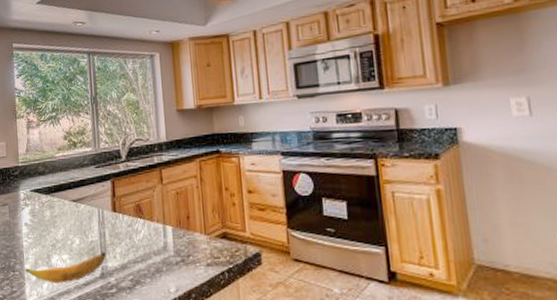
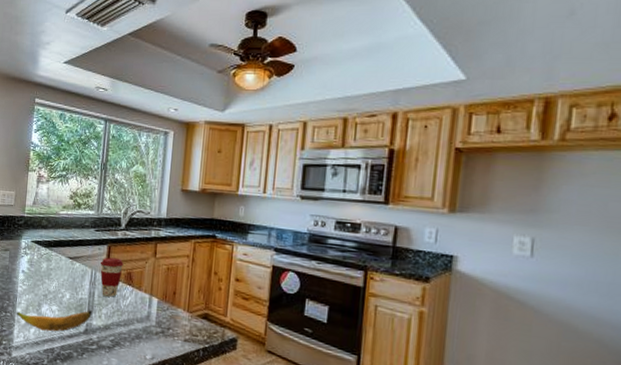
coffee cup: none [106,192,130,234] -> present [100,257,124,297]

